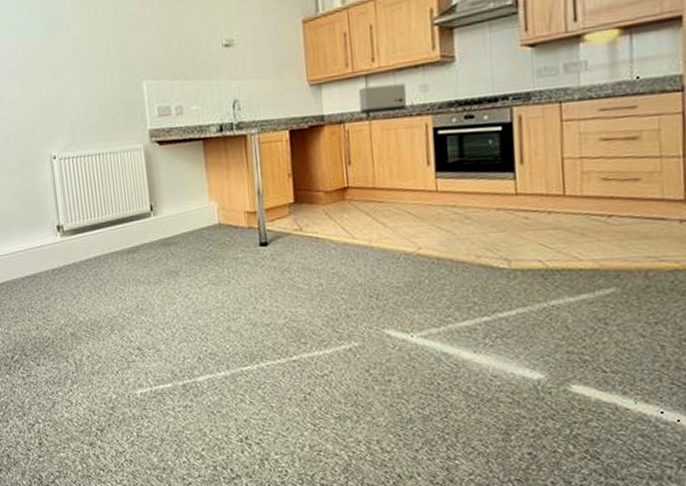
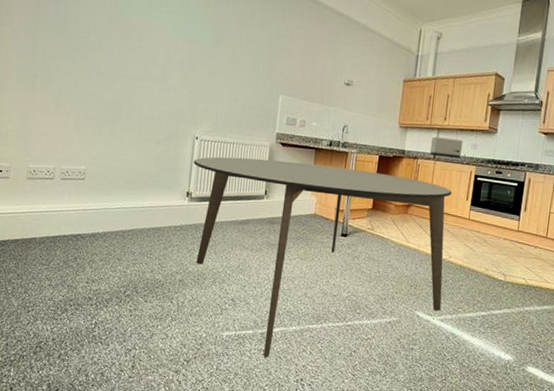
dining table: none [57,151,421,416] -> present [194,157,452,358]

